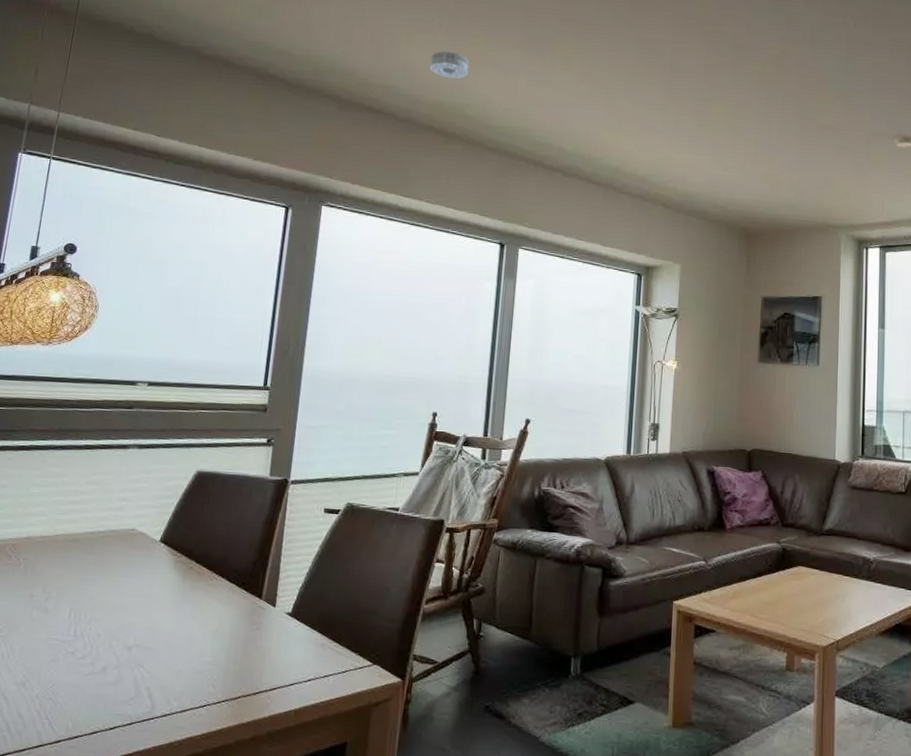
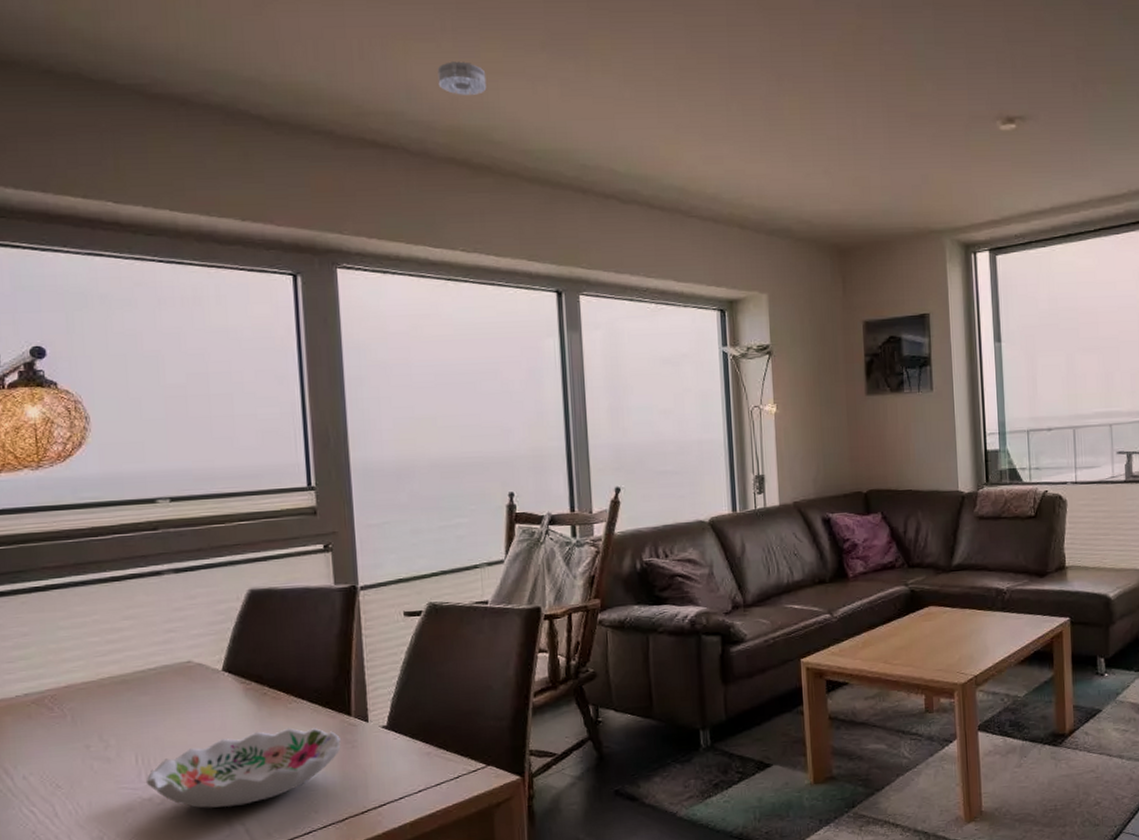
decorative bowl: none [73,602,248,671] -> present [146,727,341,808]

